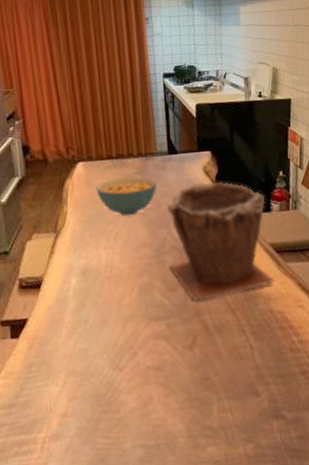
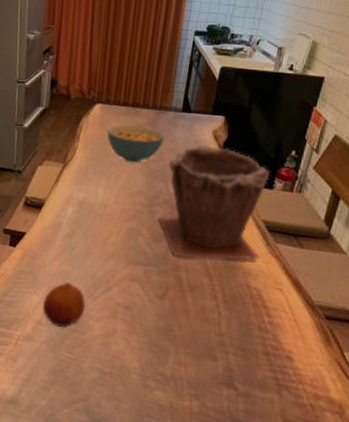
fruit: none [64,359,114,414] -> present [42,282,86,328]

